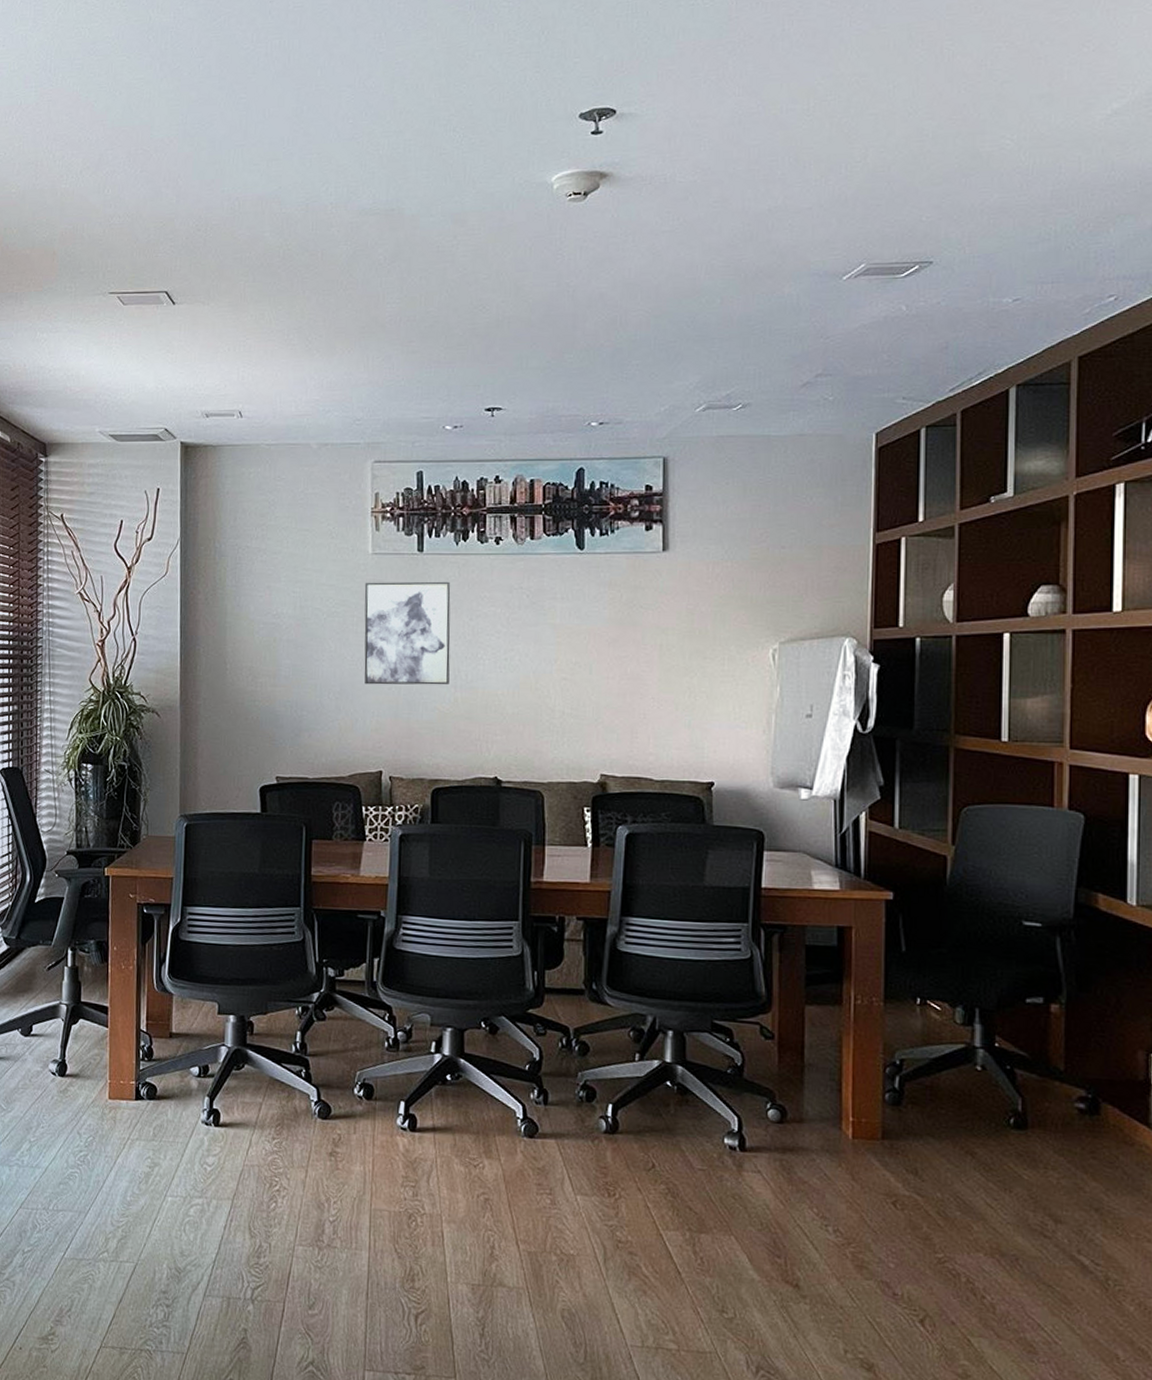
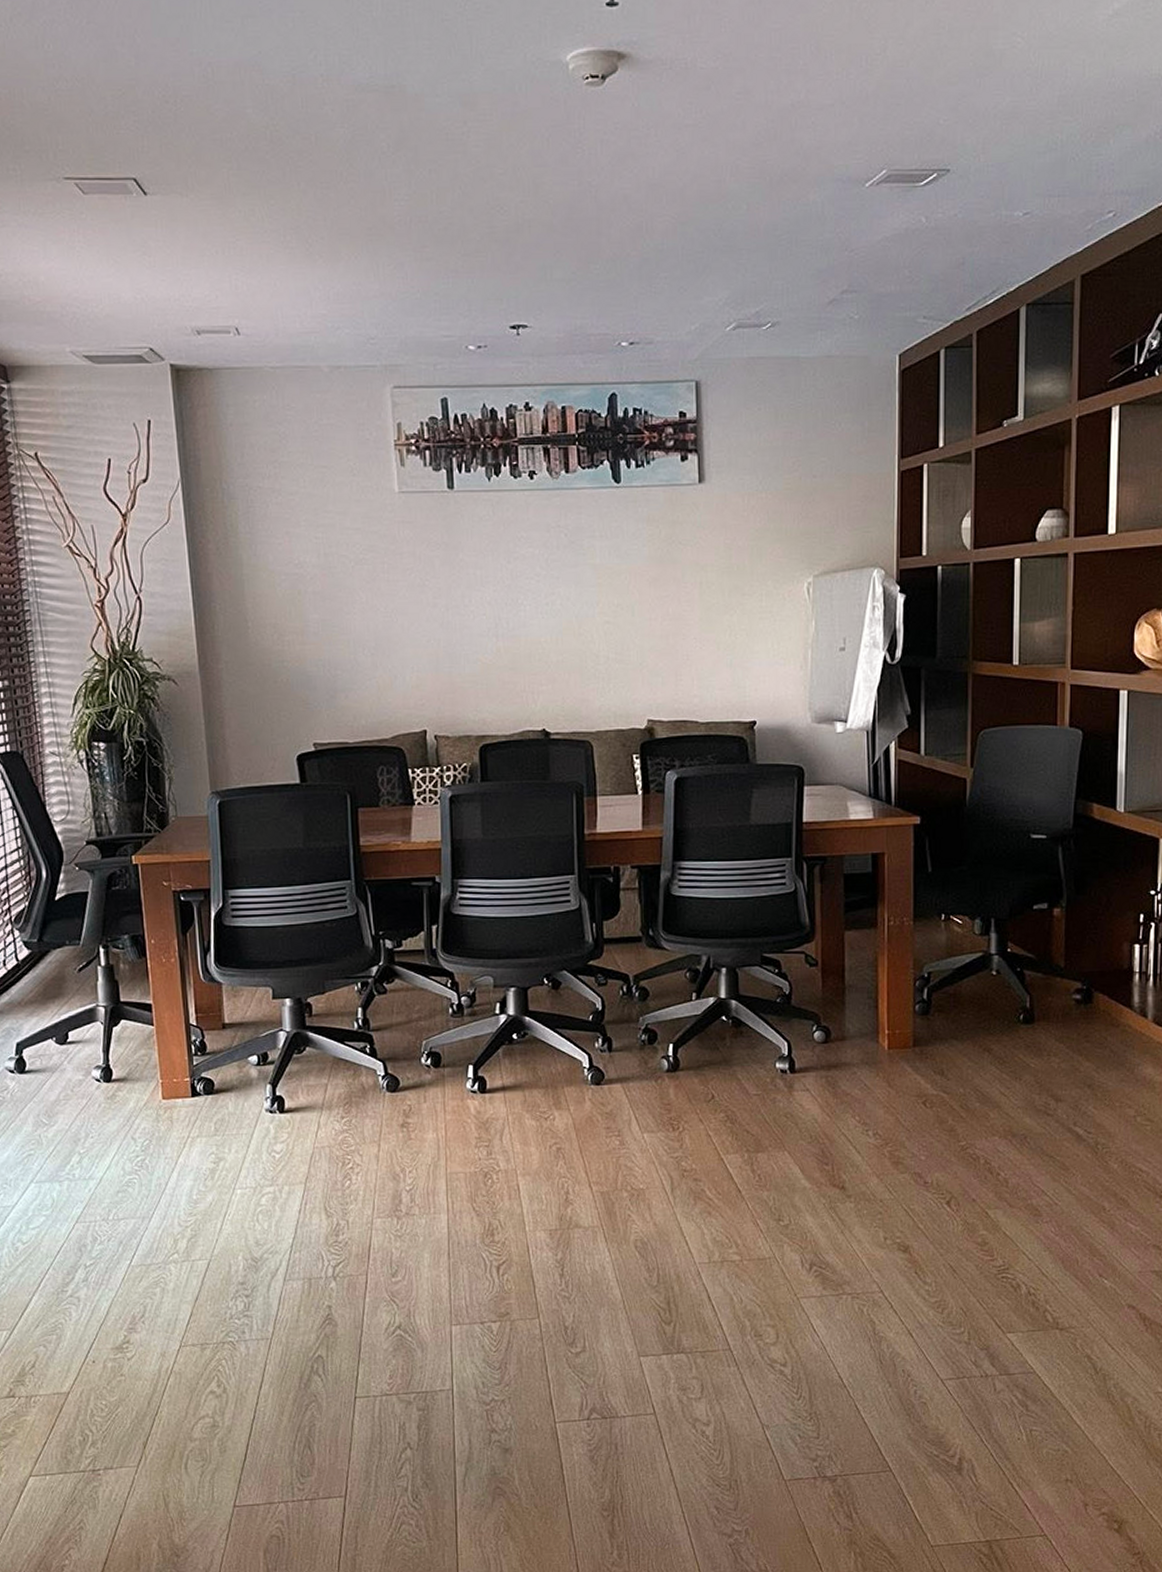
wall art: present [364,581,451,685] -> none [393,521,490,638]

